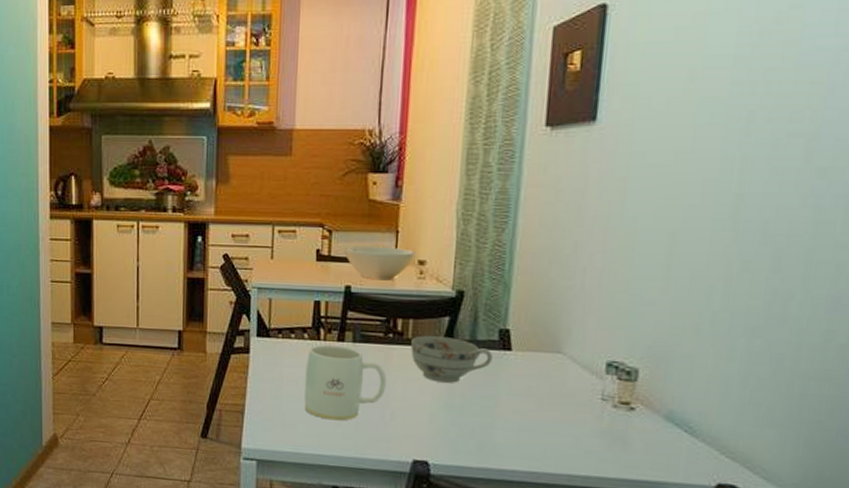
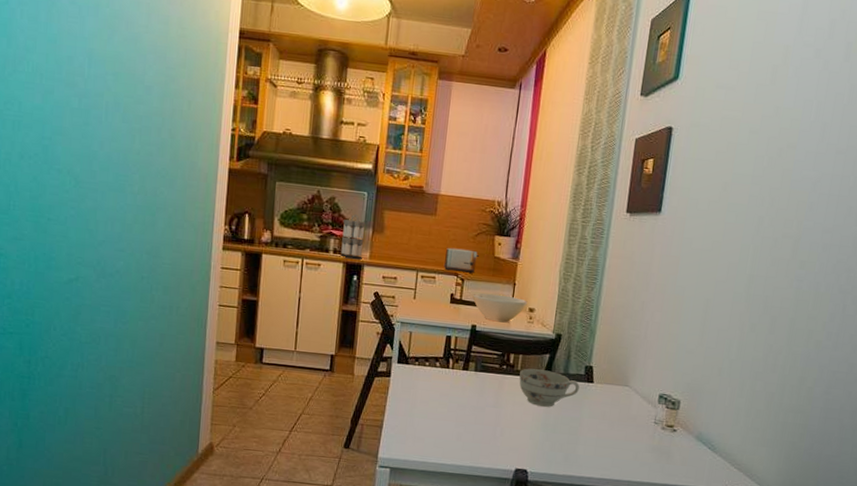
spice rack: none [179,164,207,218] -> present [339,214,366,260]
mug: present [304,344,387,421] -> none [432,372,499,436]
toaster: none [305,193,350,222] -> present [443,247,480,273]

